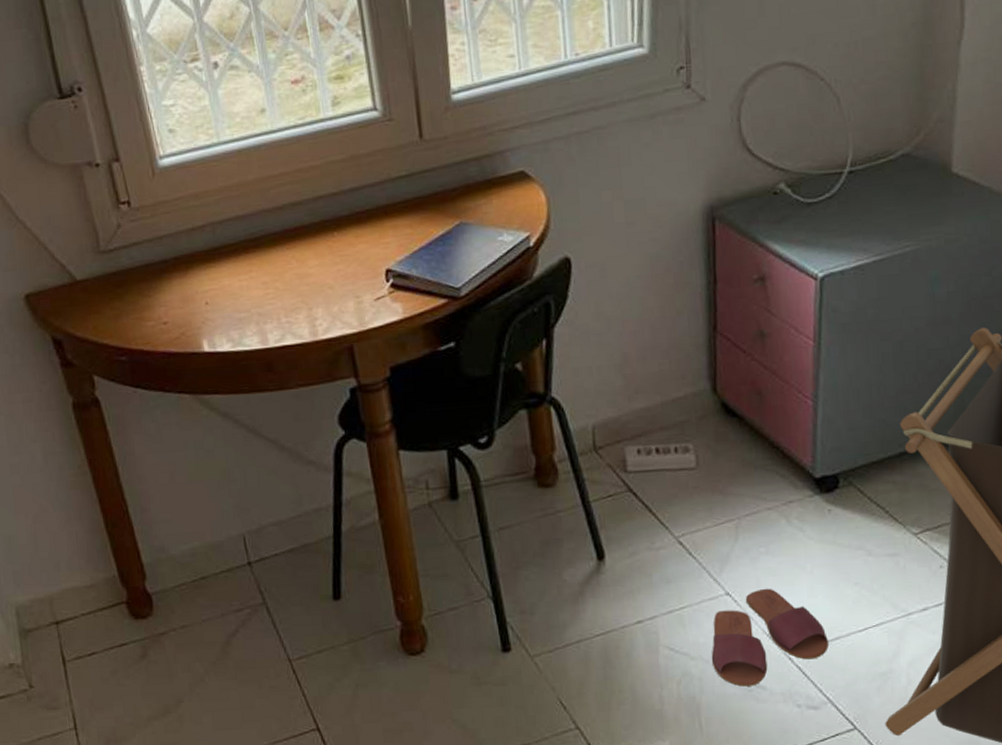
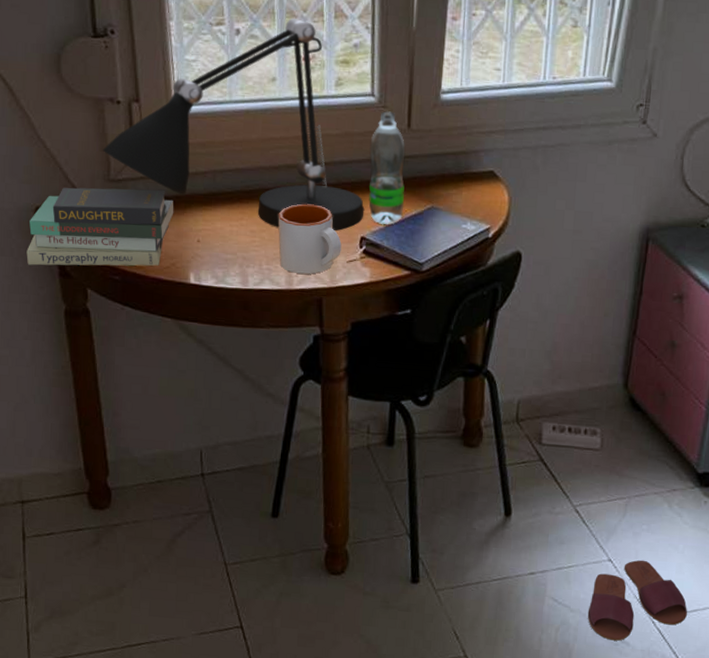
books: none [20,253,176,360] -> present [26,187,174,266]
desk lamp: none [88,39,386,274] -> present [103,18,365,231]
mug: none [290,241,367,323] -> present [278,203,342,275]
bottle: none [379,123,430,251] -> present [368,111,406,225]

